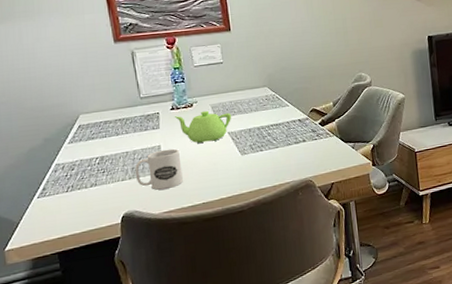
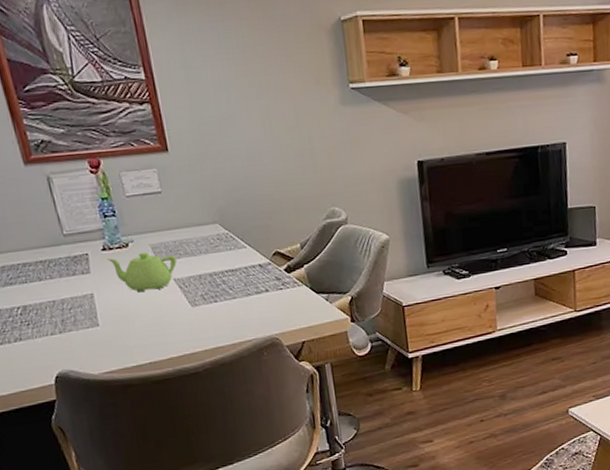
mug: present [135,148,183,190] -> none [65,298,124,347]

